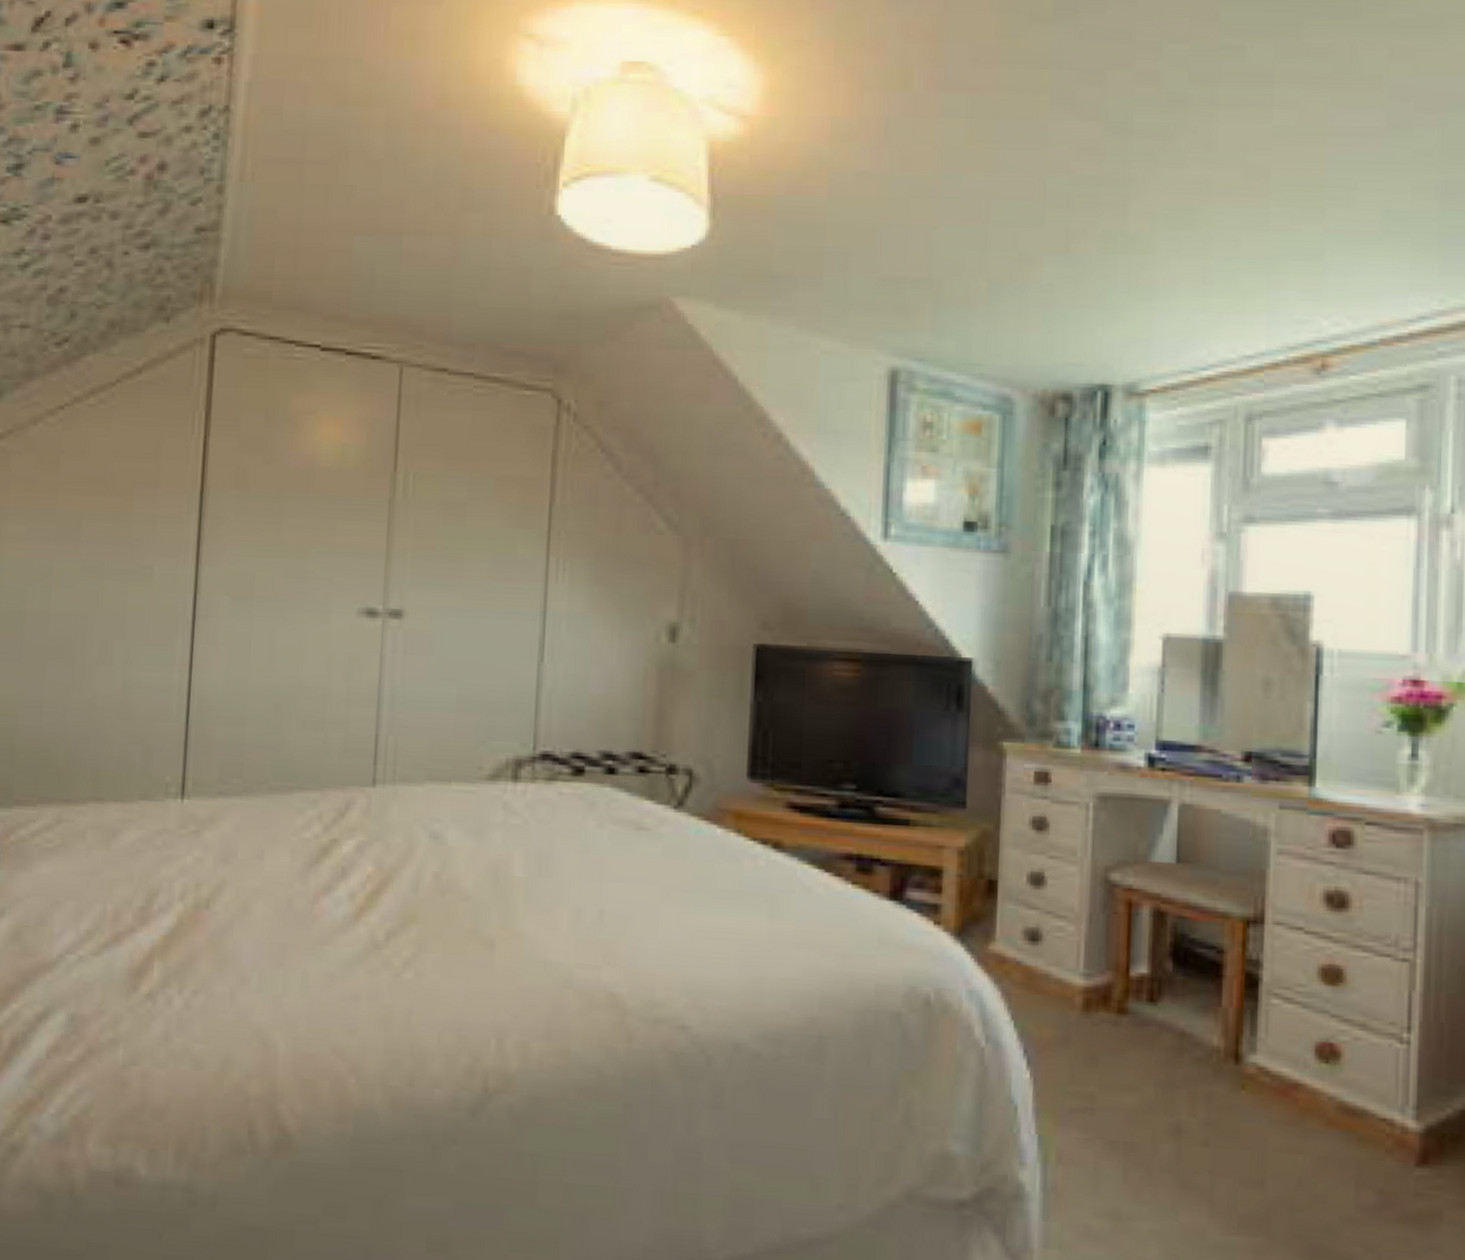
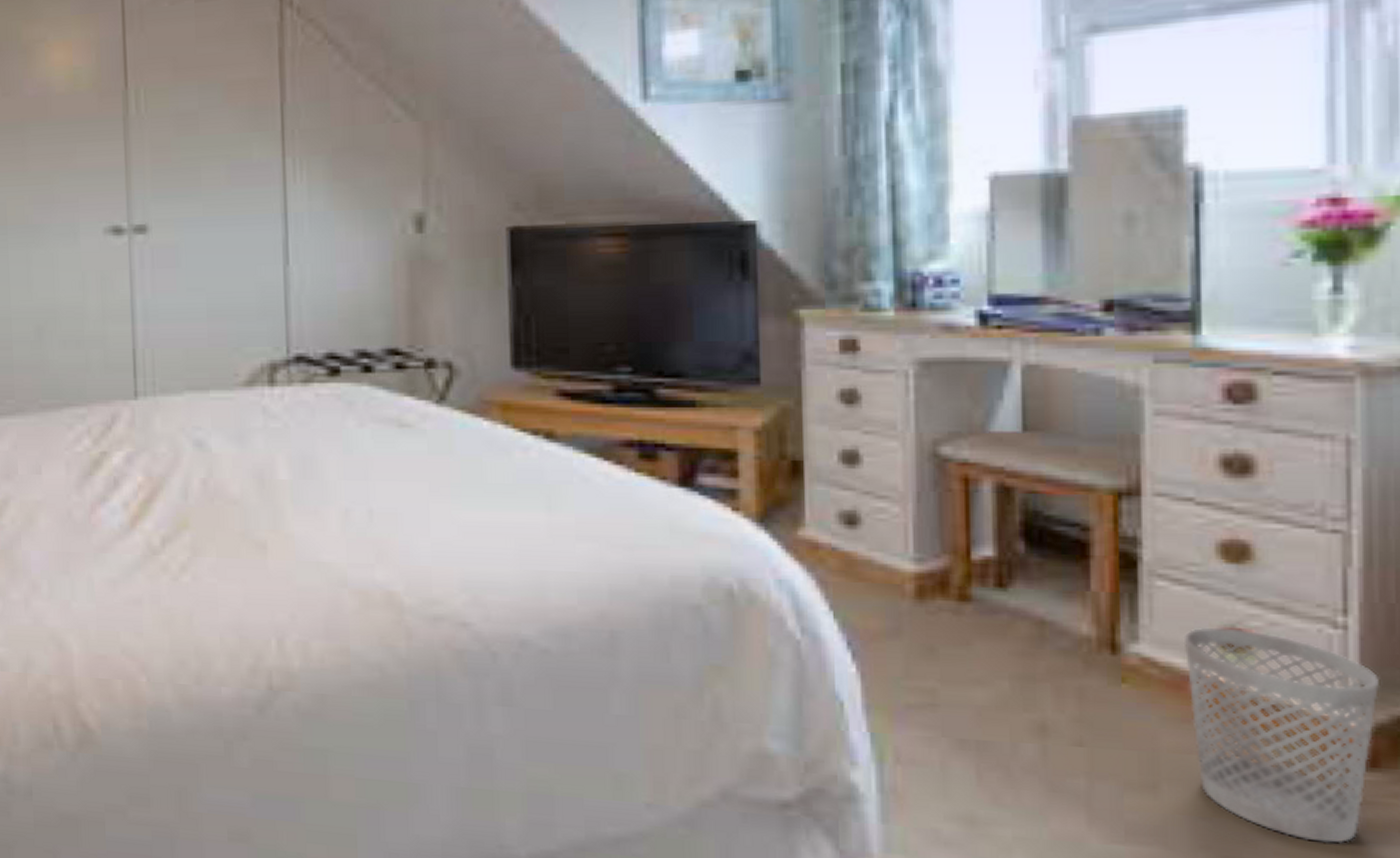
wastebasket: none [1290,1041,1432,1231] -> present [1183,627,1381,844]

